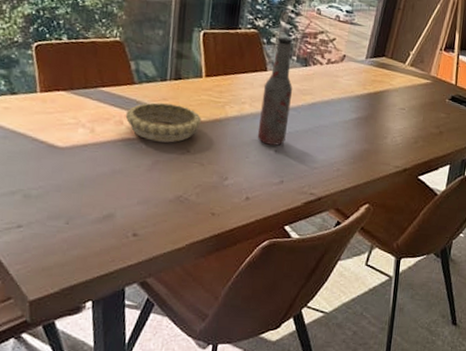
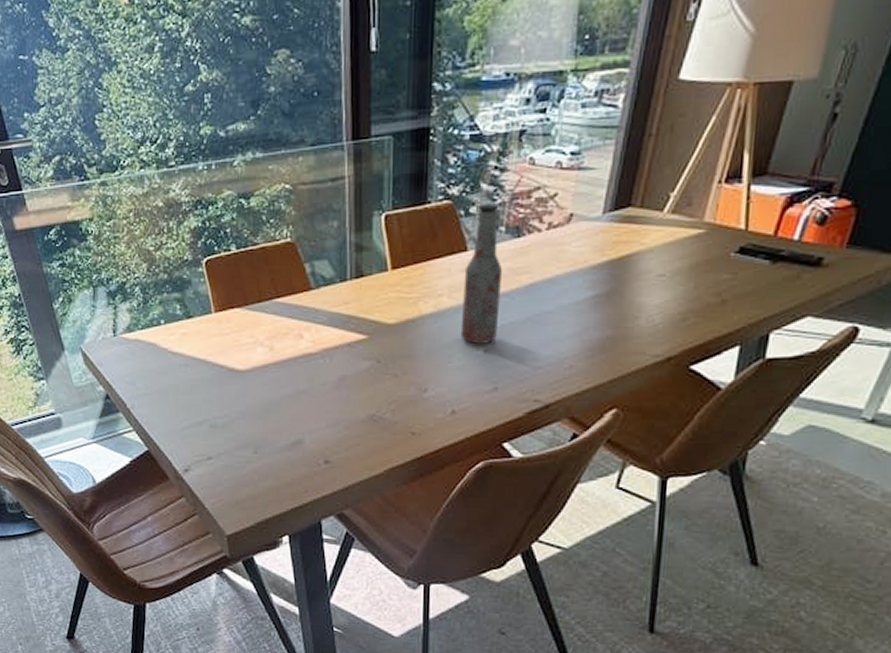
decorative bowl: present [125,102,201,143] -> none [305,306,390,354]

